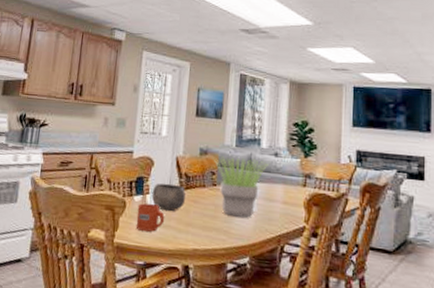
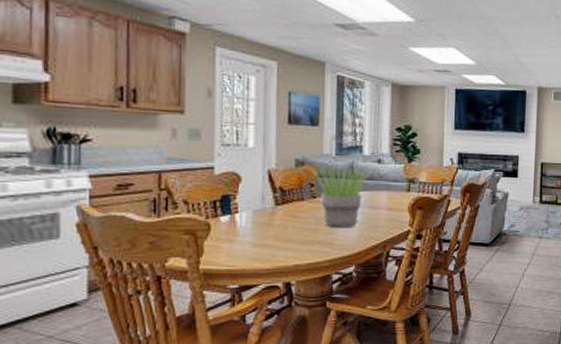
mug: present [135,203,165,232] -> none [225,224,259,253]
bowl: present [151,183,186,211] -> none [241,199,283,228]

